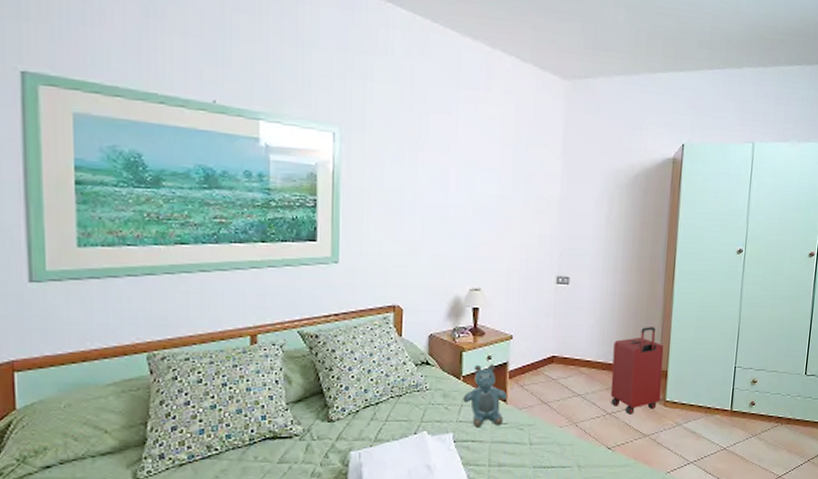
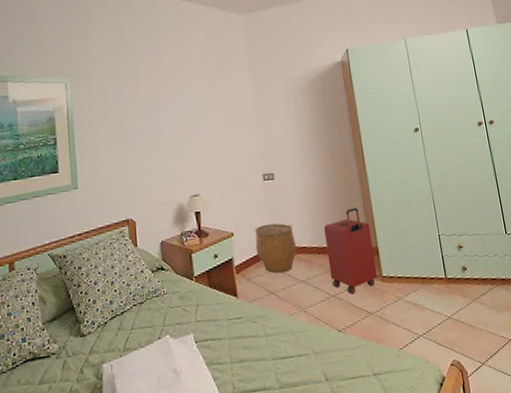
stuffed animal: present [463,364,508,428] -> none [198,261,238,326]
basket: none [535,331,581,384] -> present [255,223,297,274]

